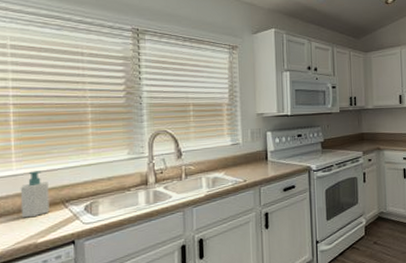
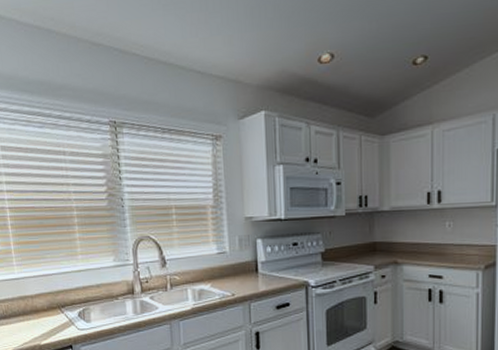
soap bottle: present [20,171,50,218] -> none [22,275,49,320]

